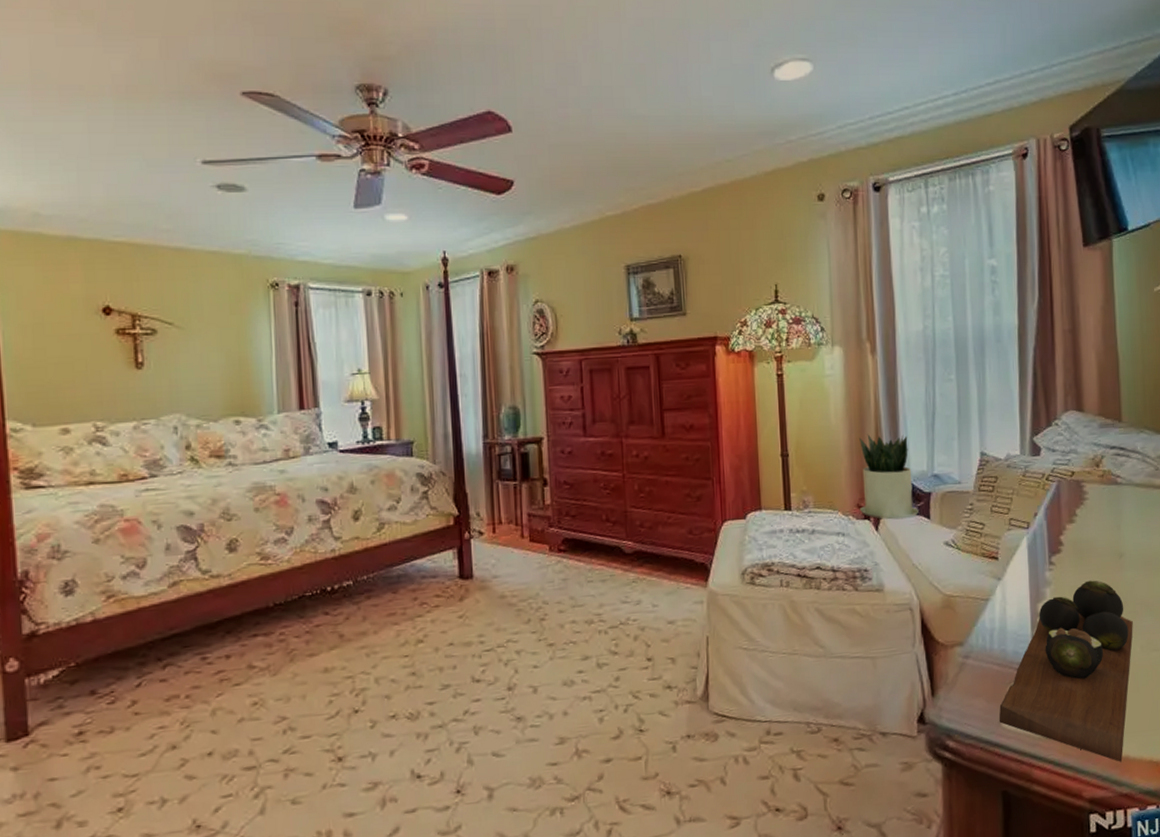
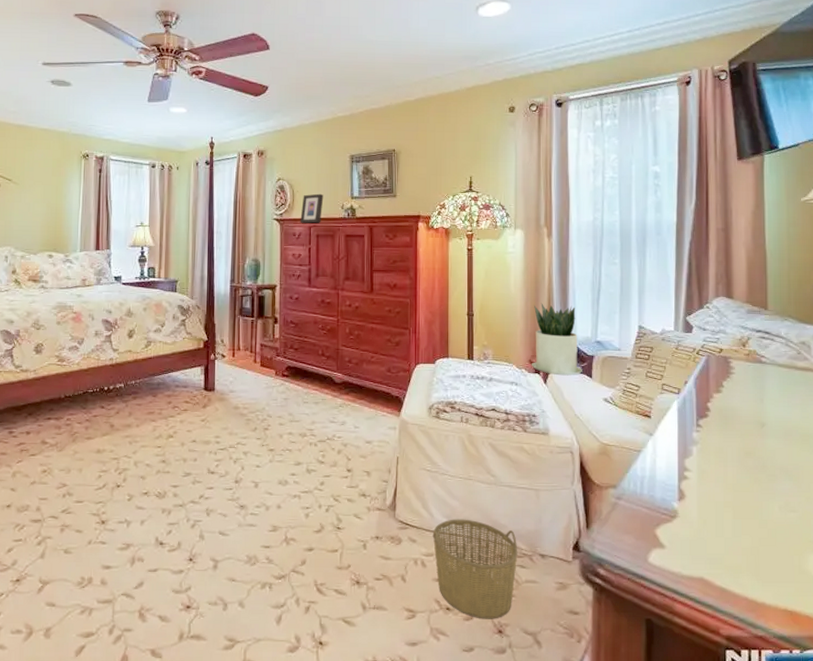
picture frame: none [567,316,596,357] -> present [300,193,324,224]
basket: none [754,701,856,817] -> present [432,519,518,619]
decorative tray: present [999,580,1133,762] -> none [645,444,772,607]

